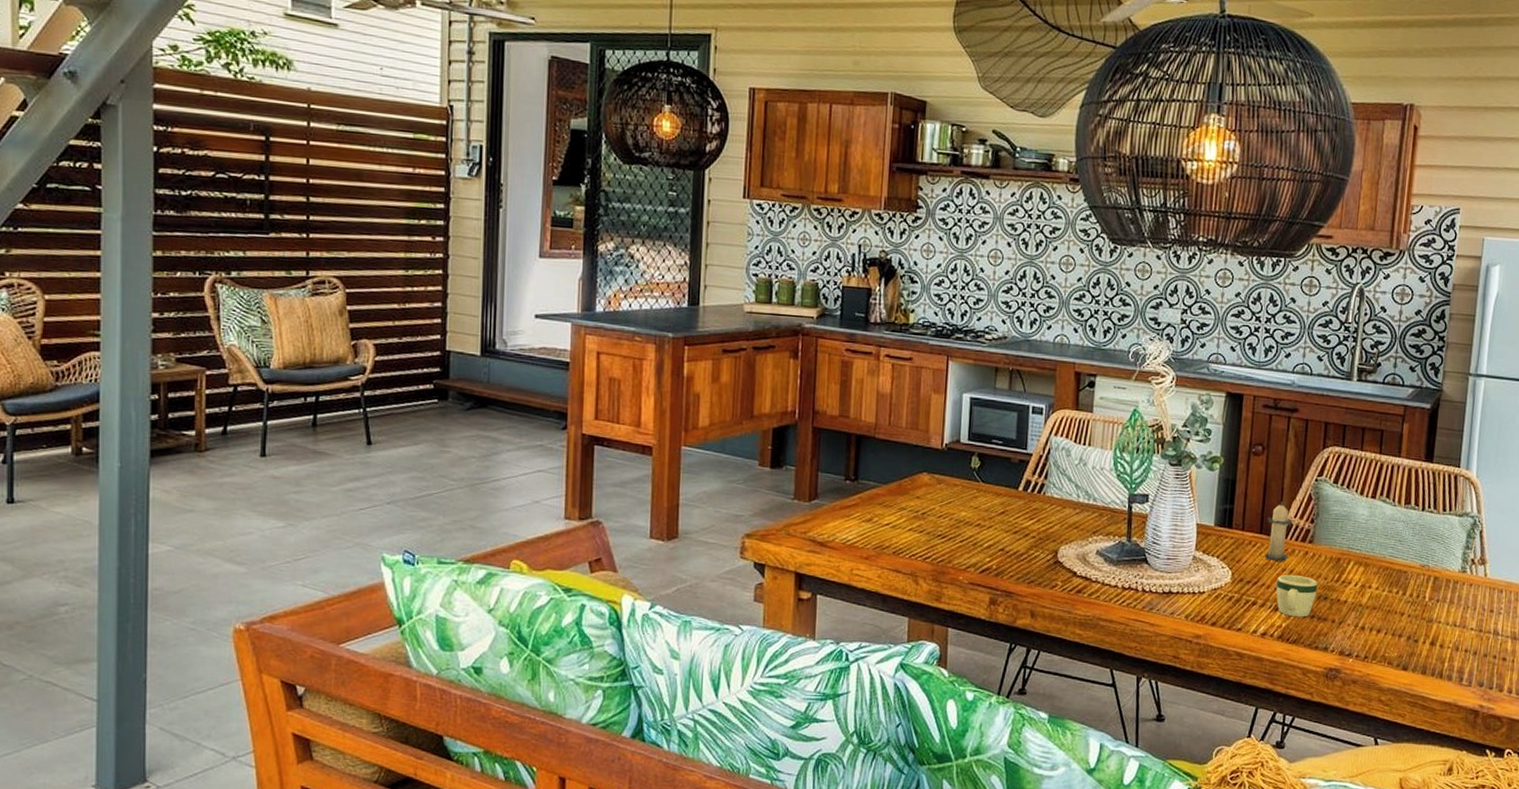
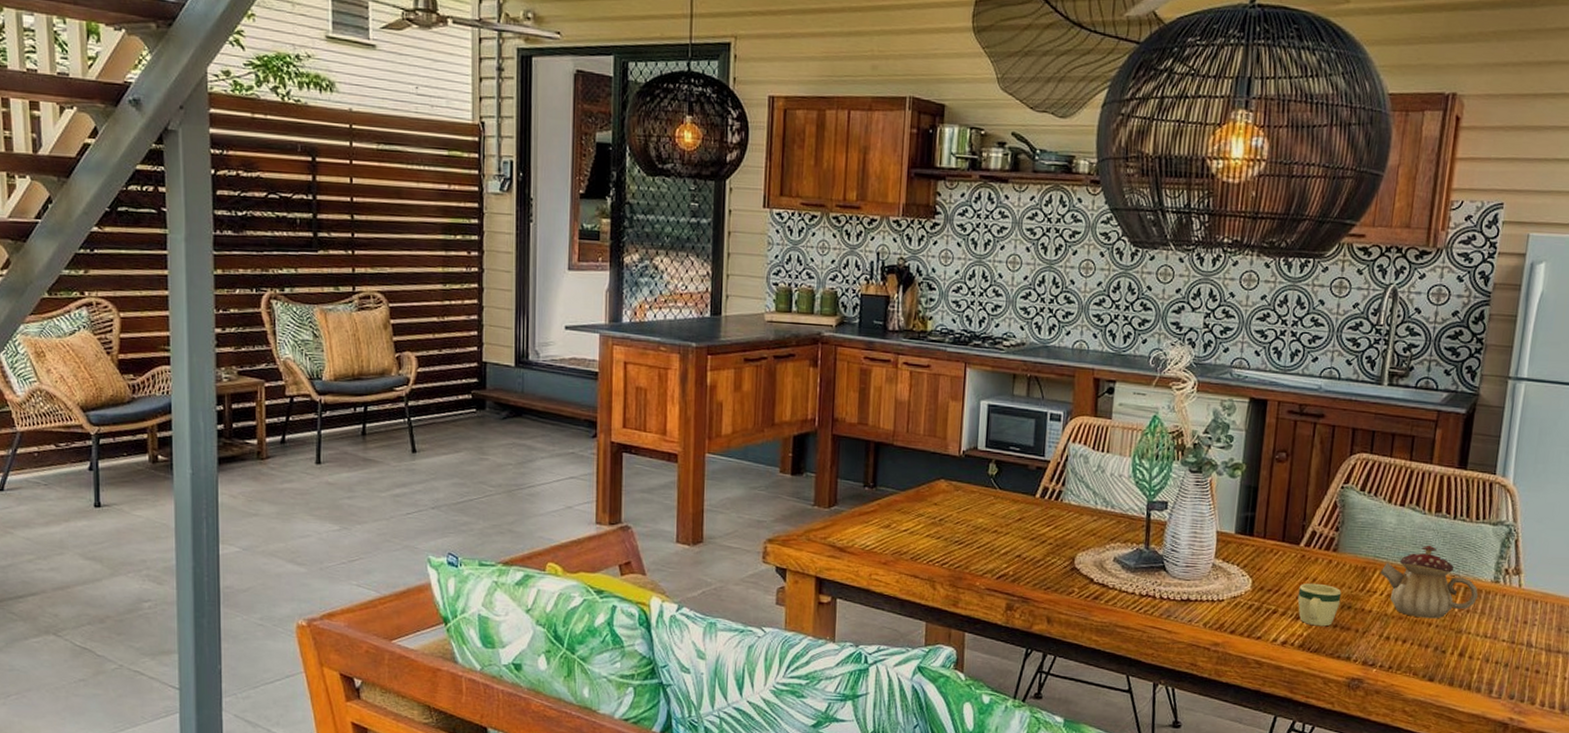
candle: present [1264,501,1293,561] -> none [1286,509,1317,570]
teapot: none [1354,536,1447,609] -> present [1380,545,1478,619]

